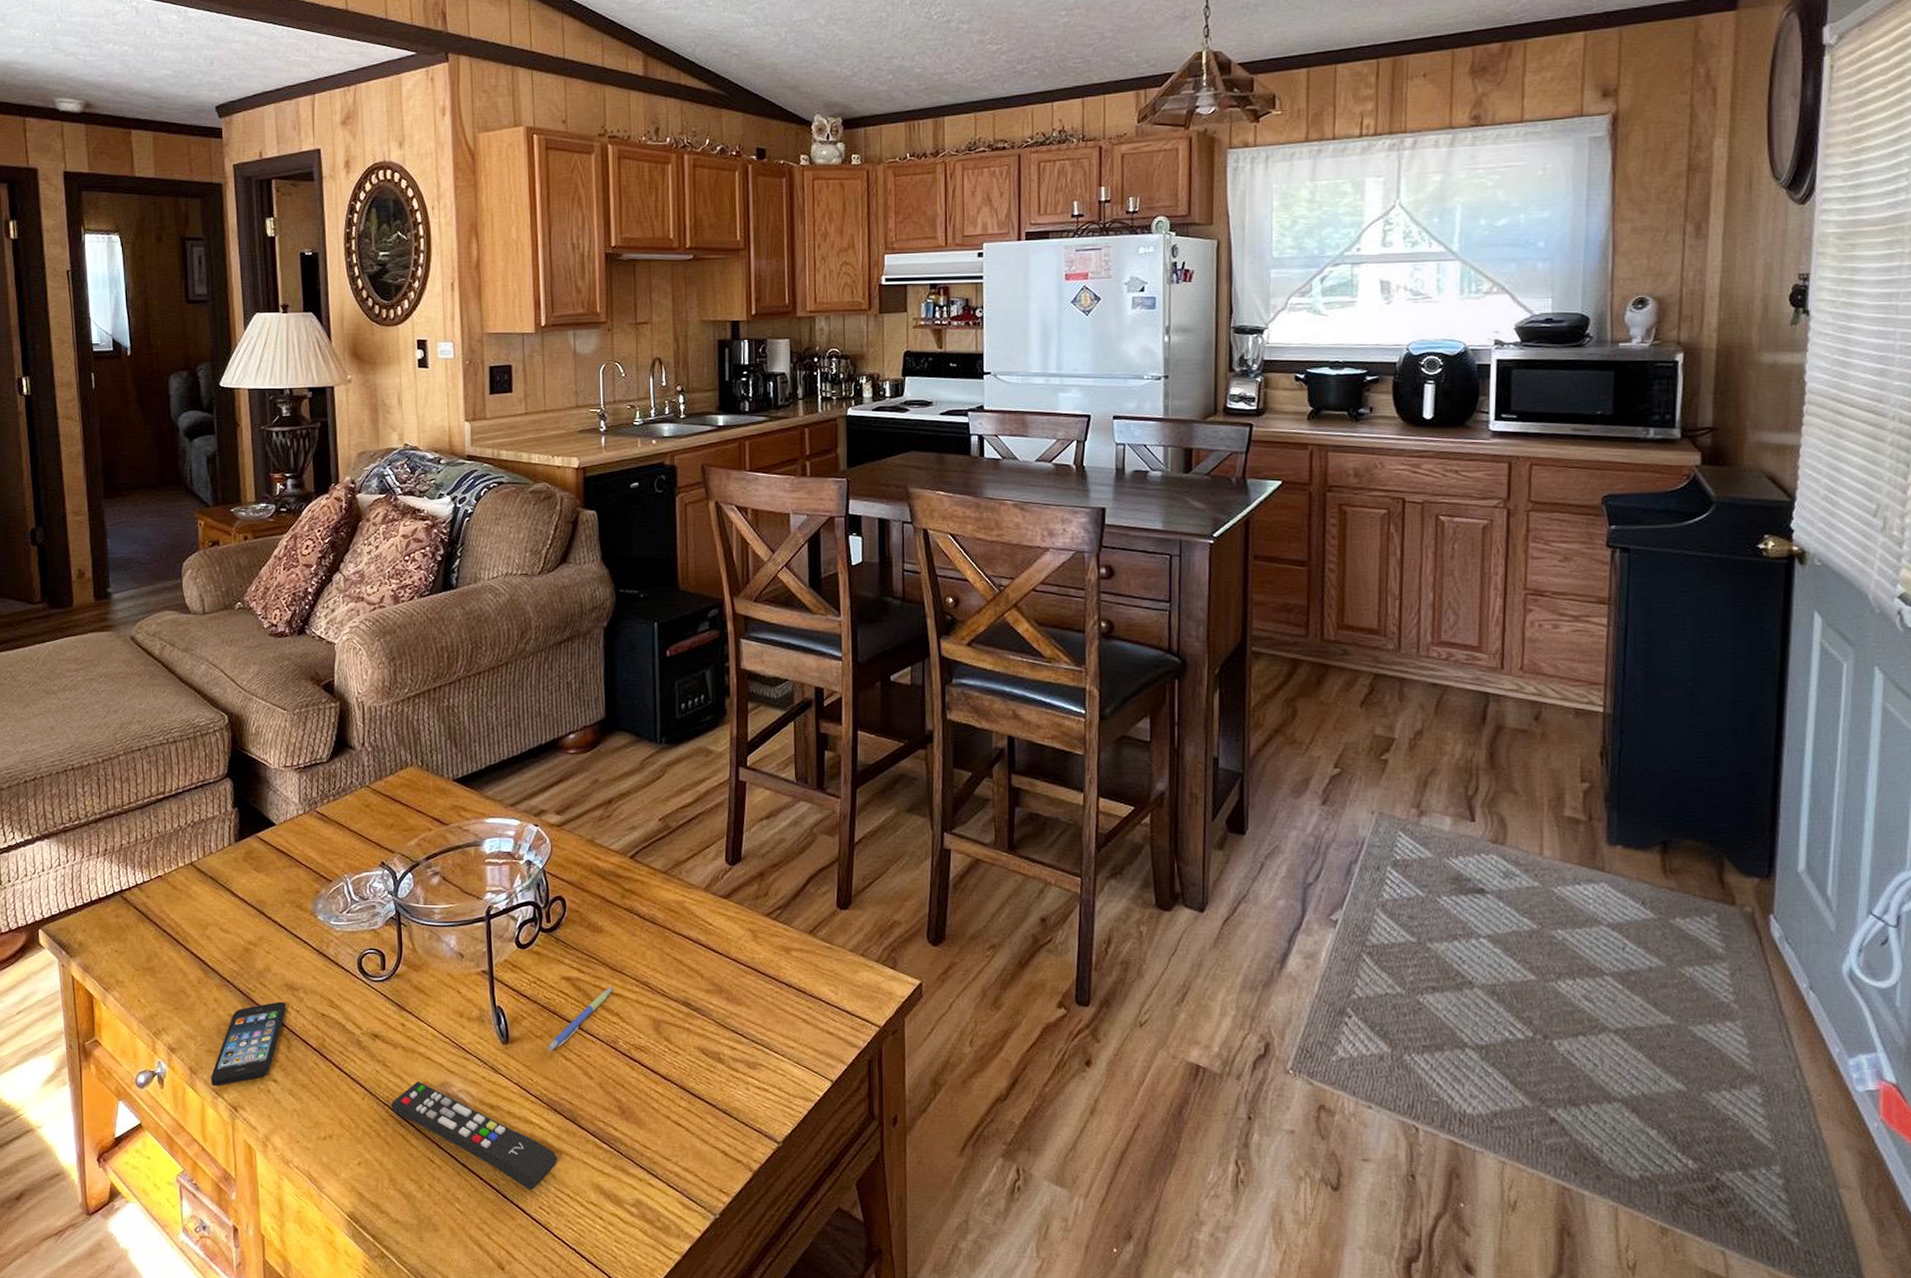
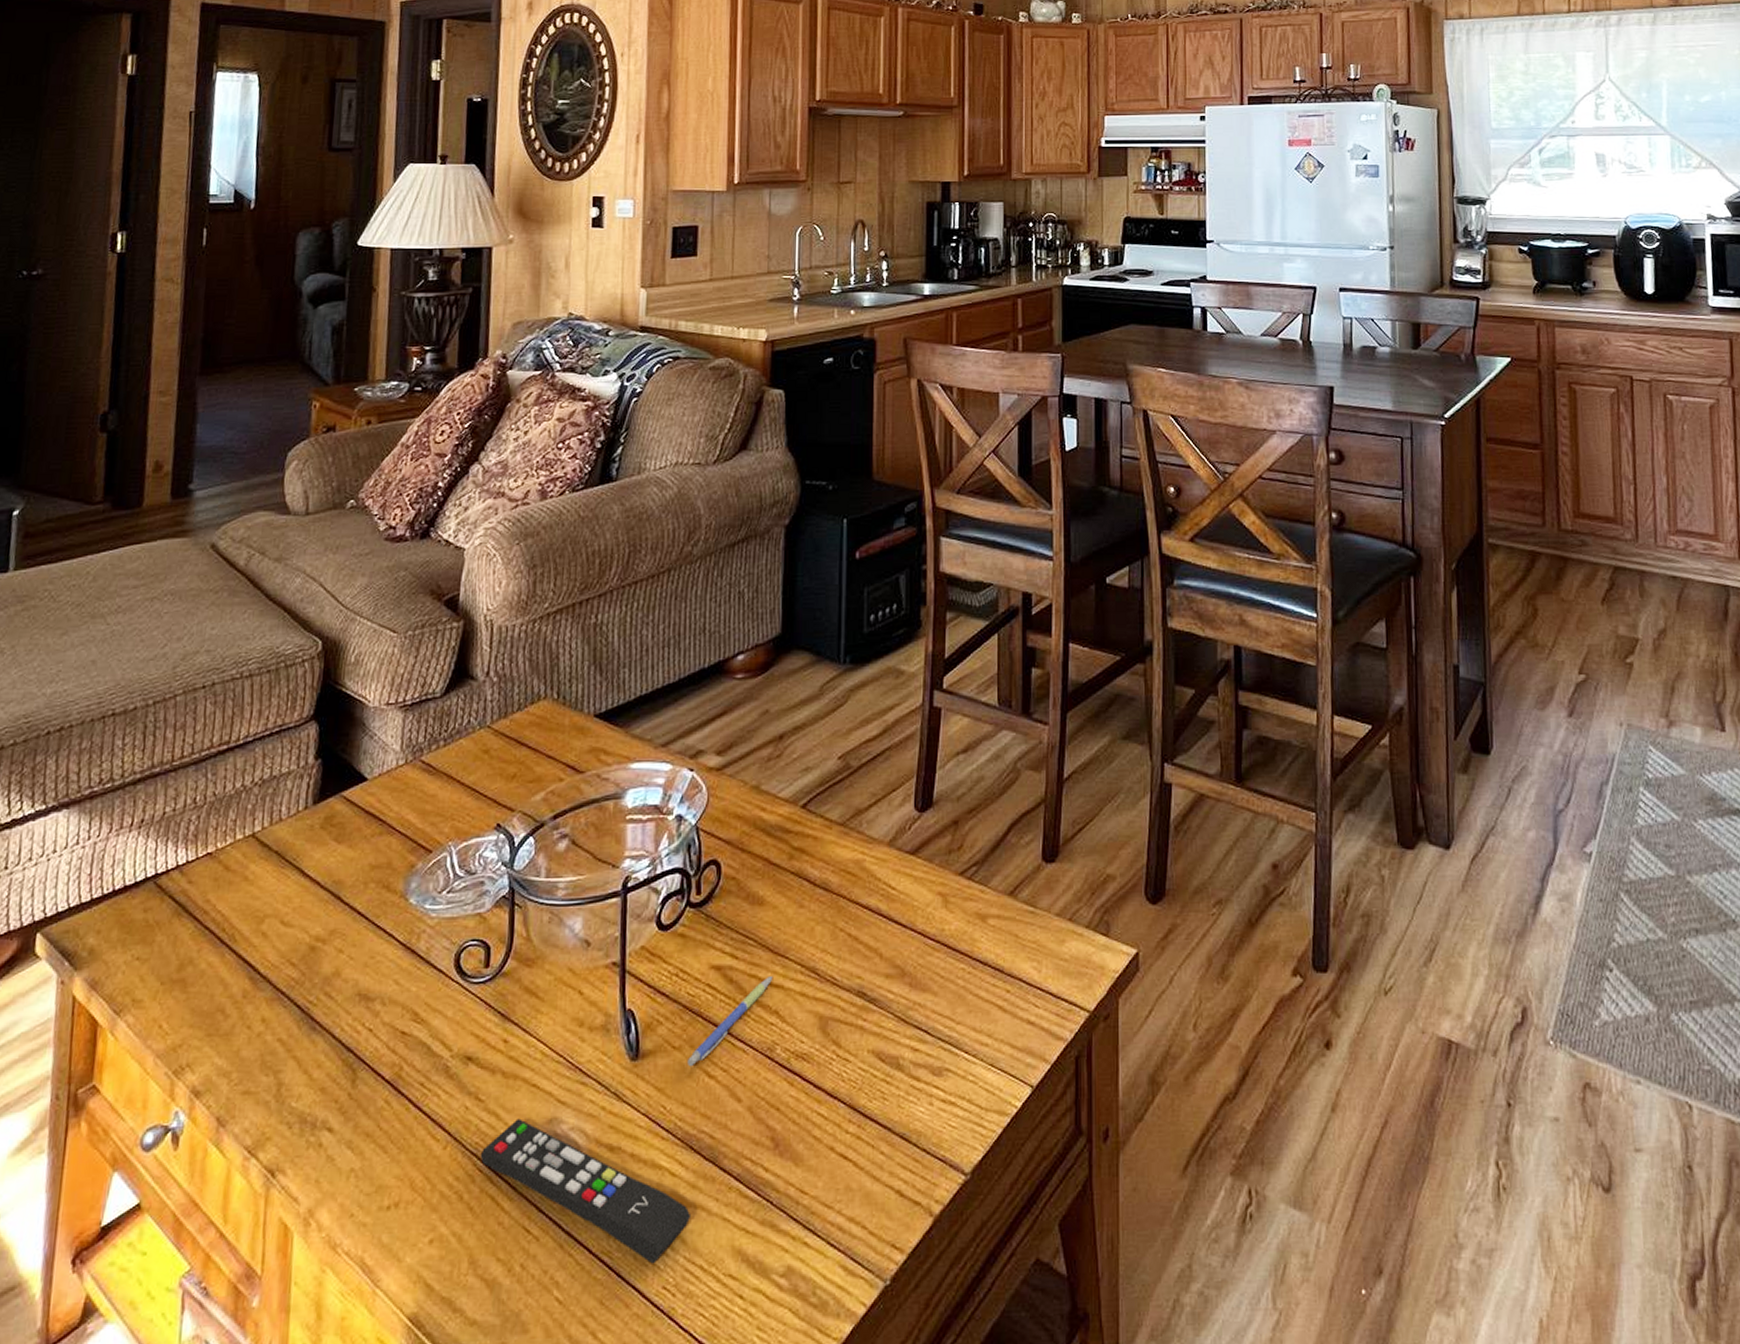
smartphone: present [210,1001,286,1086] -> none [243,1017,356,1142]

